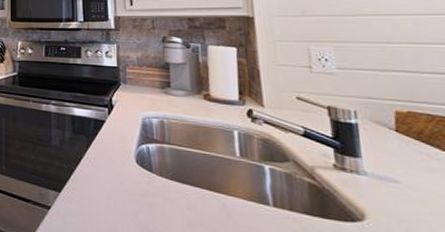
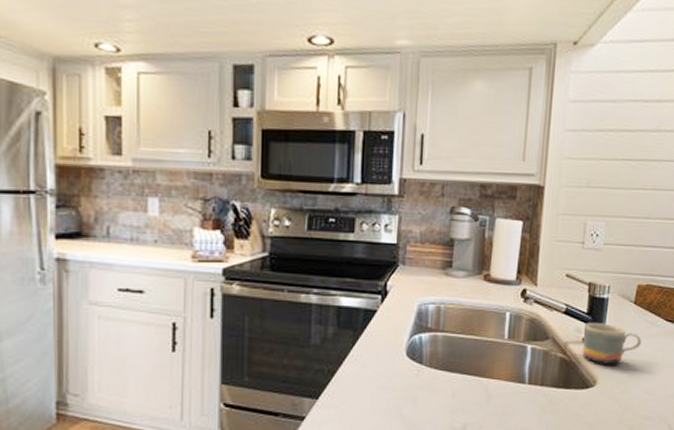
mug: none [332,148,420,200] -> present [583,323,642,365]

